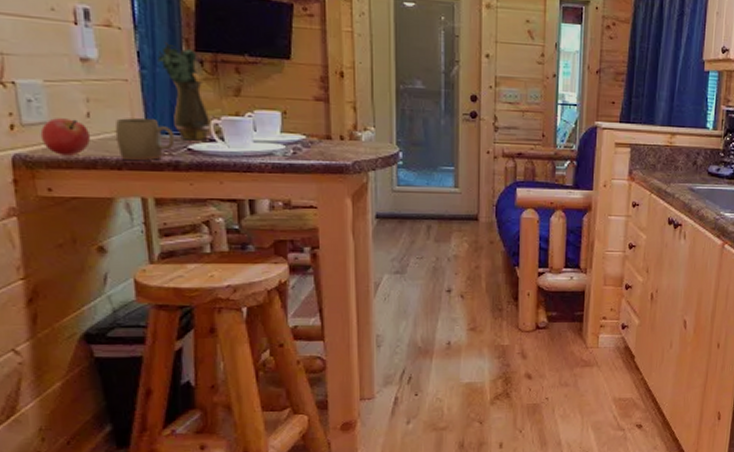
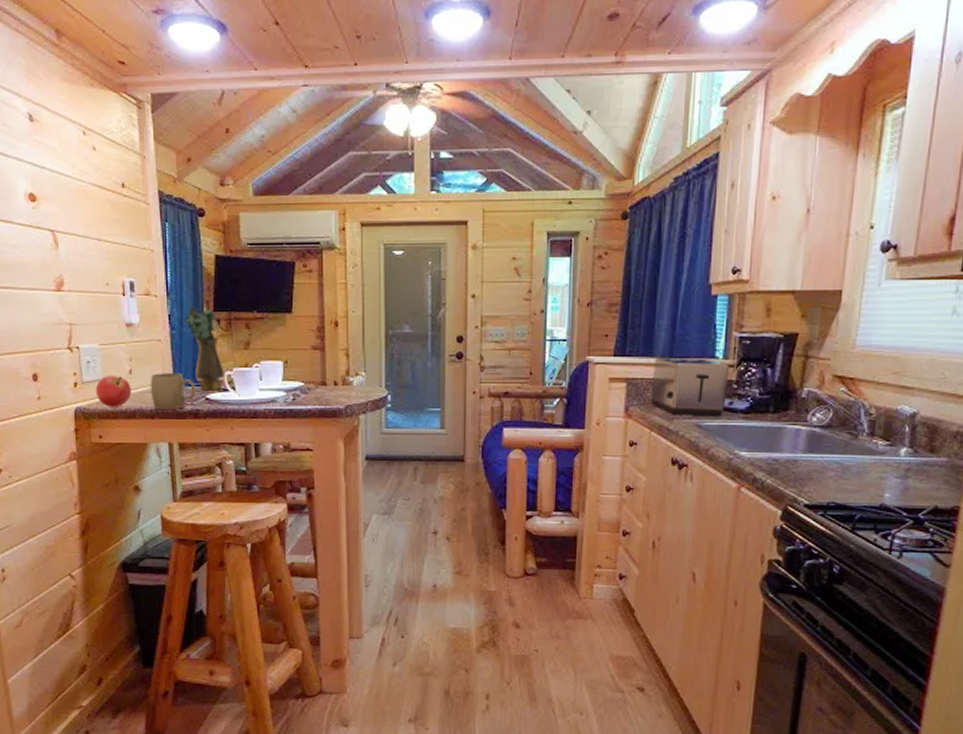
toaster: none [652,126,718,180] -> present [651,358,730,415]

